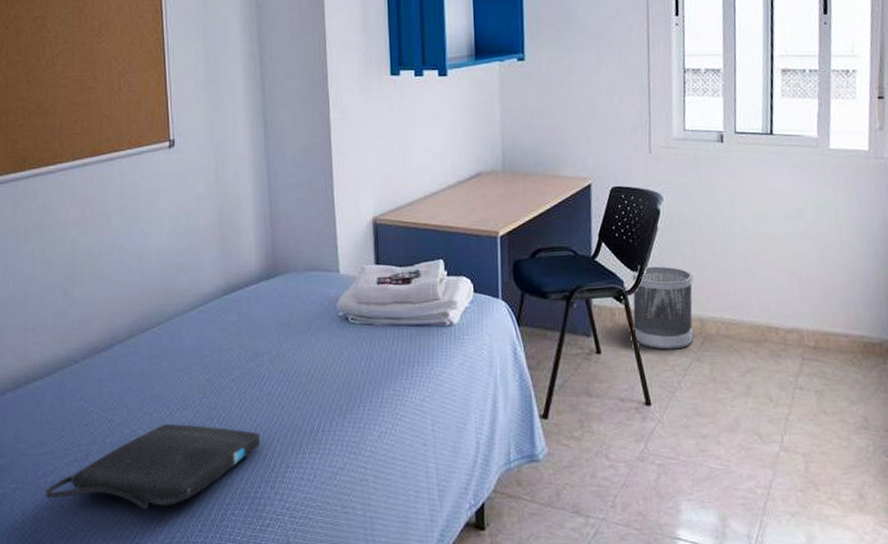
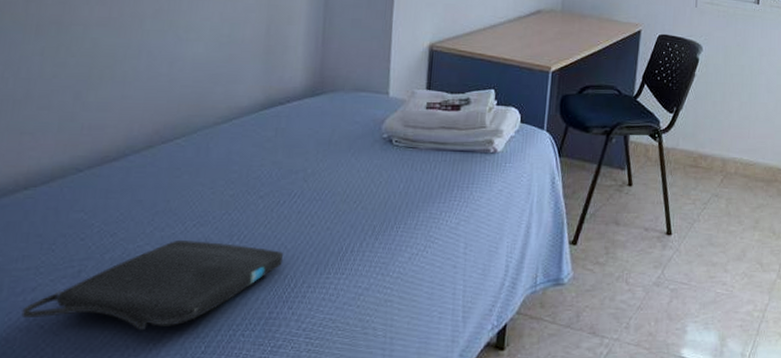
wastebasket: present [632,266,694,350] -> none [663,109,721,185]

